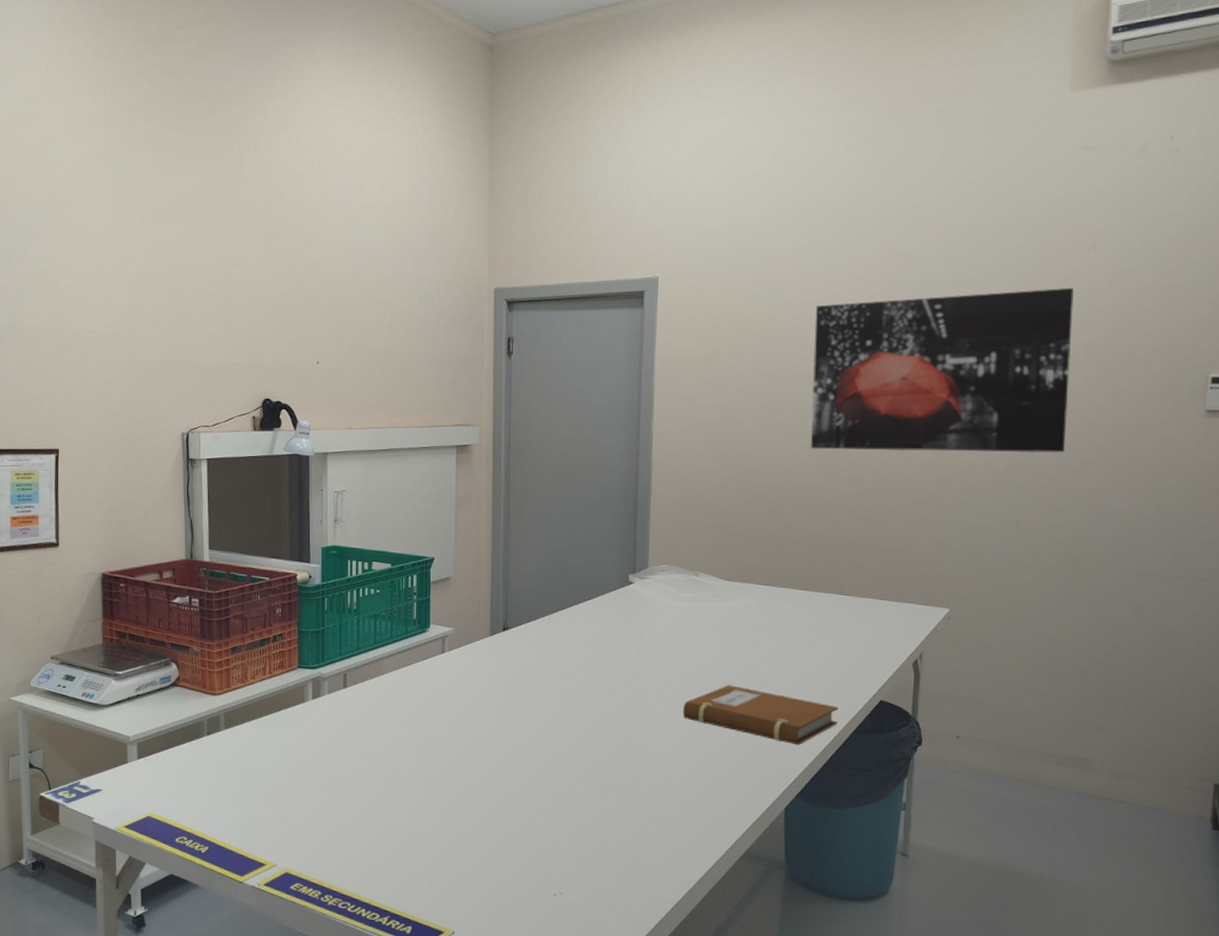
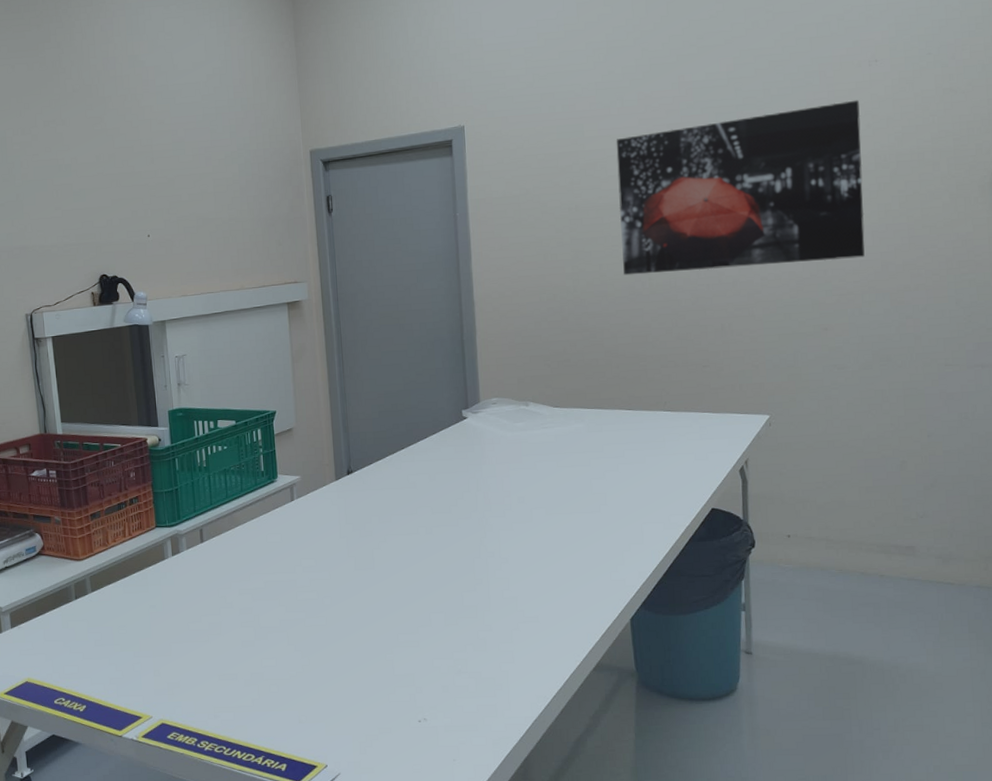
notebook: present [682,685,838,746] -> none [525,506,673,558]

